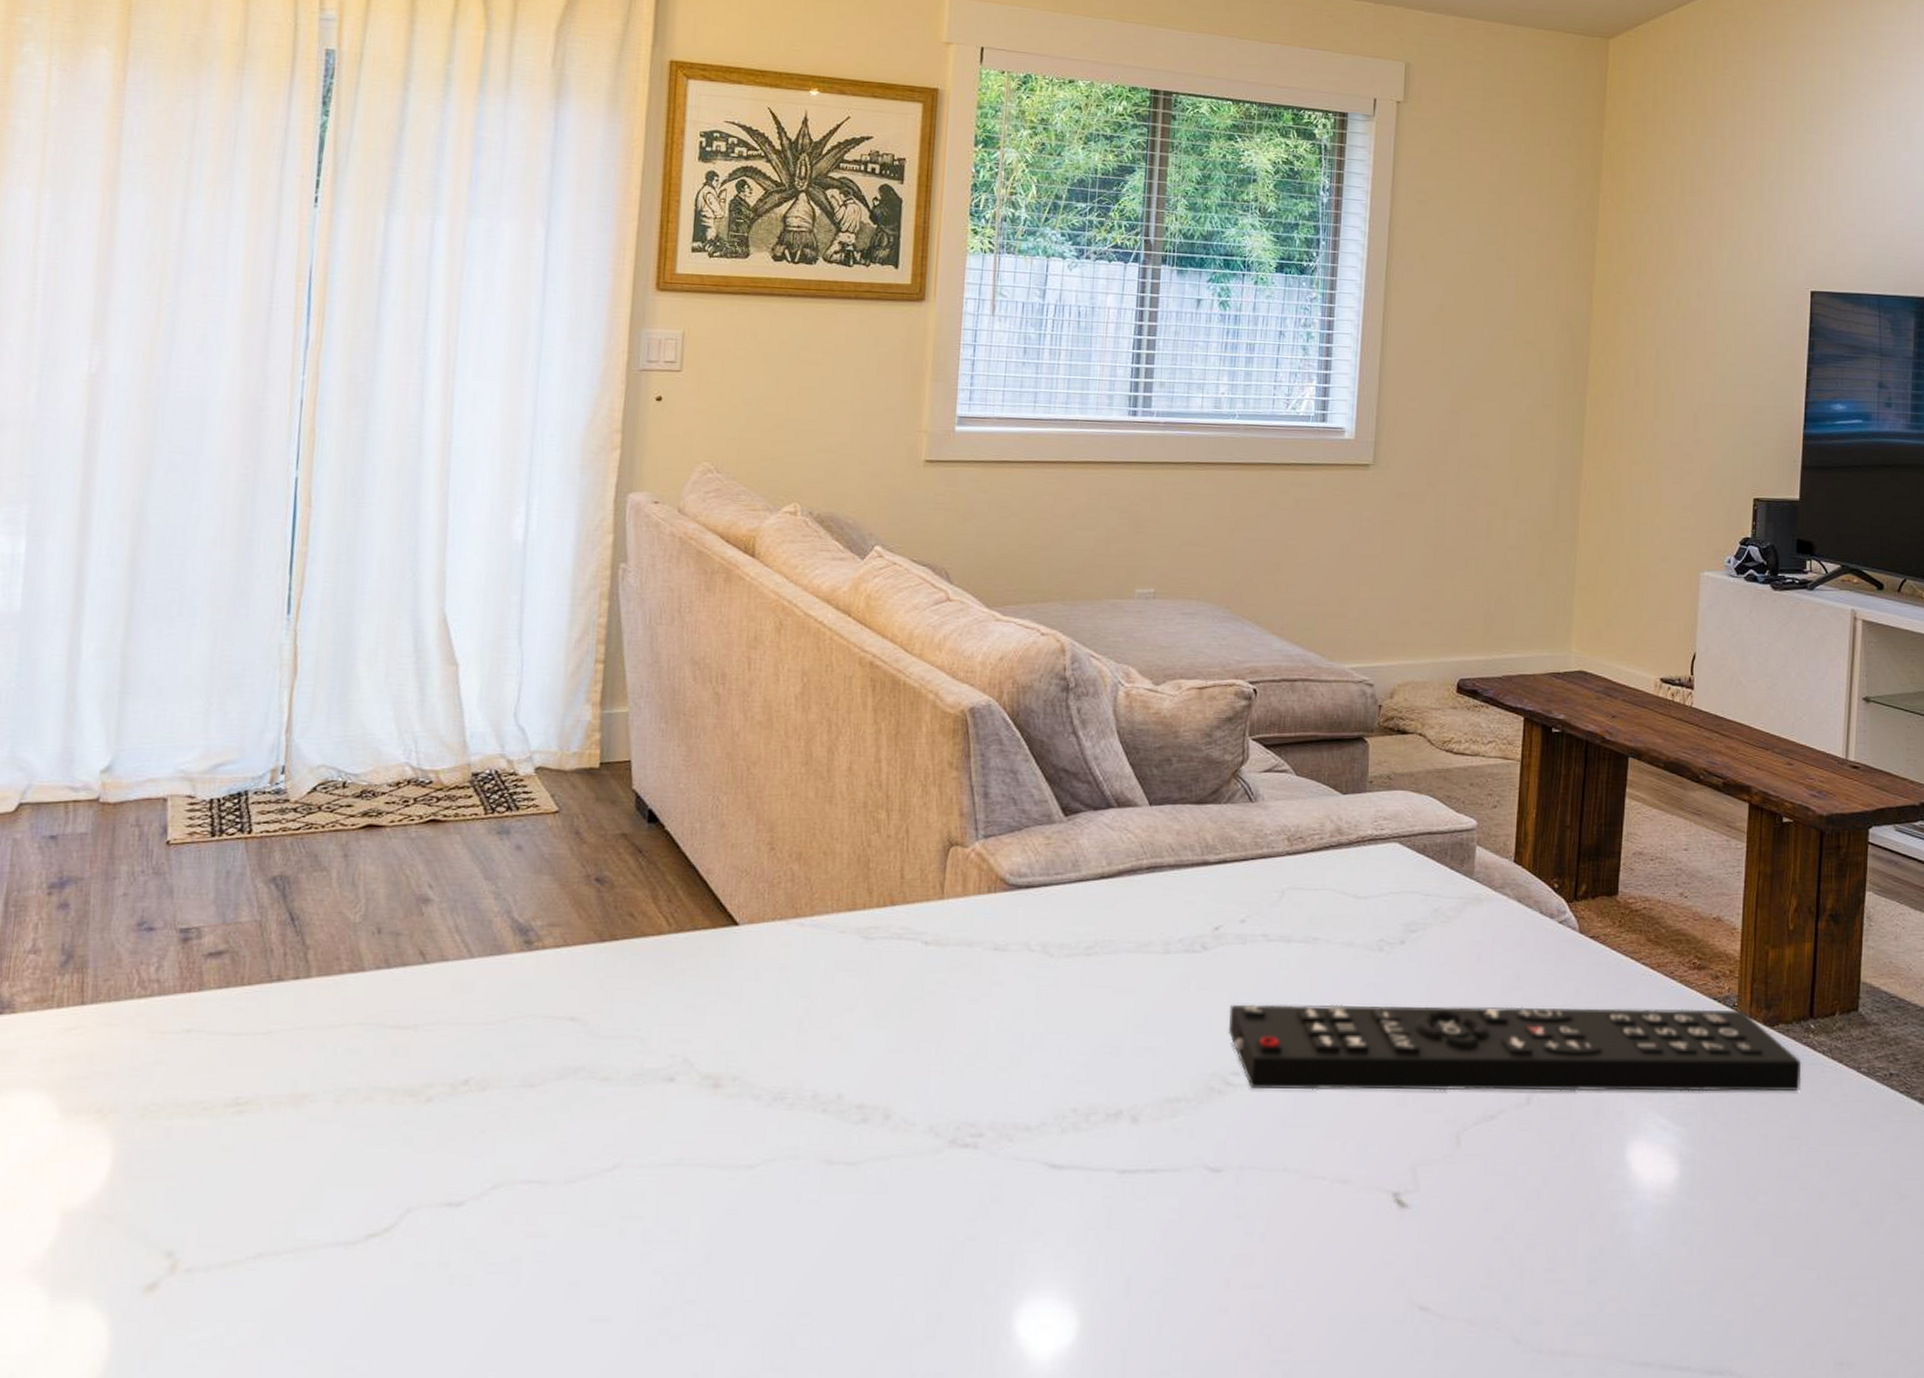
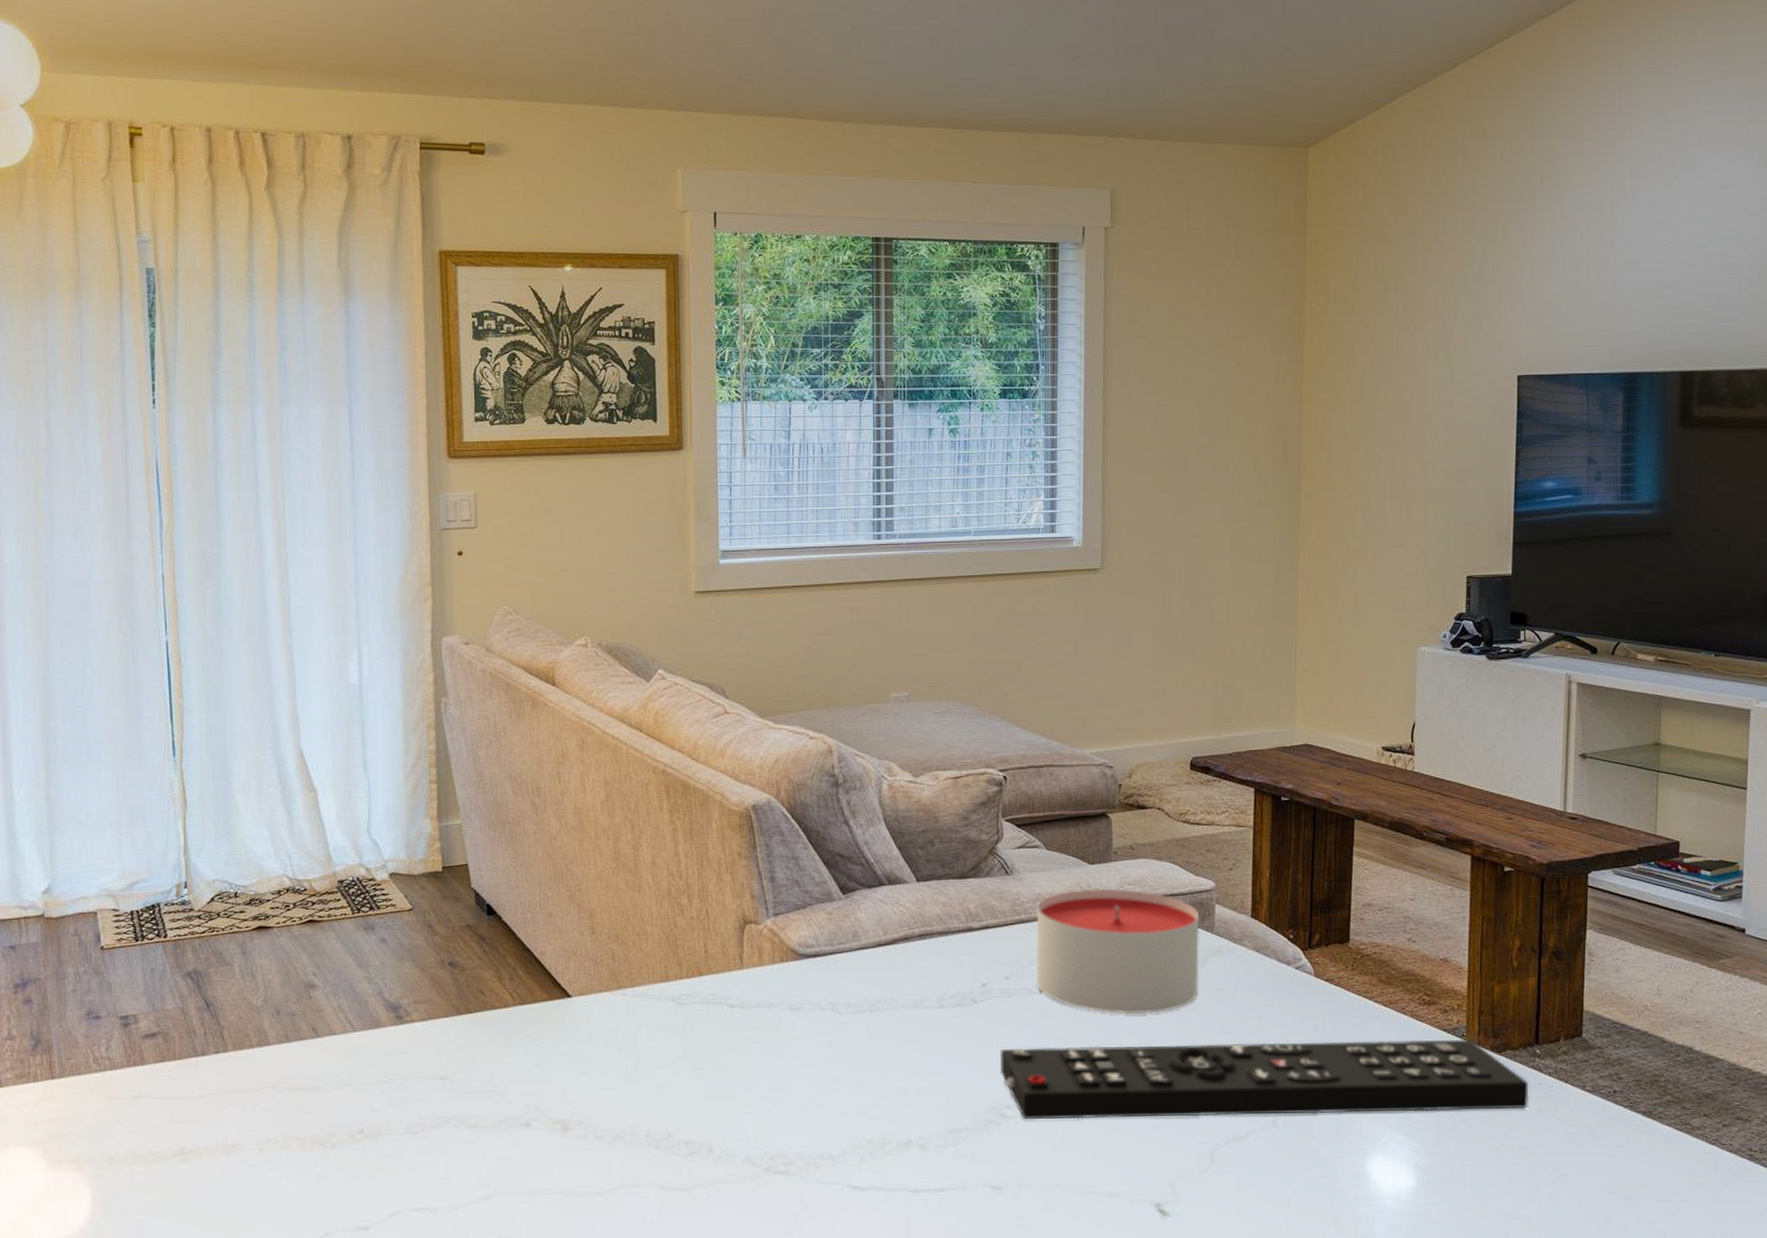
candle: none [1275,822,1458,969] -> present [1036,888,1200,1014]

